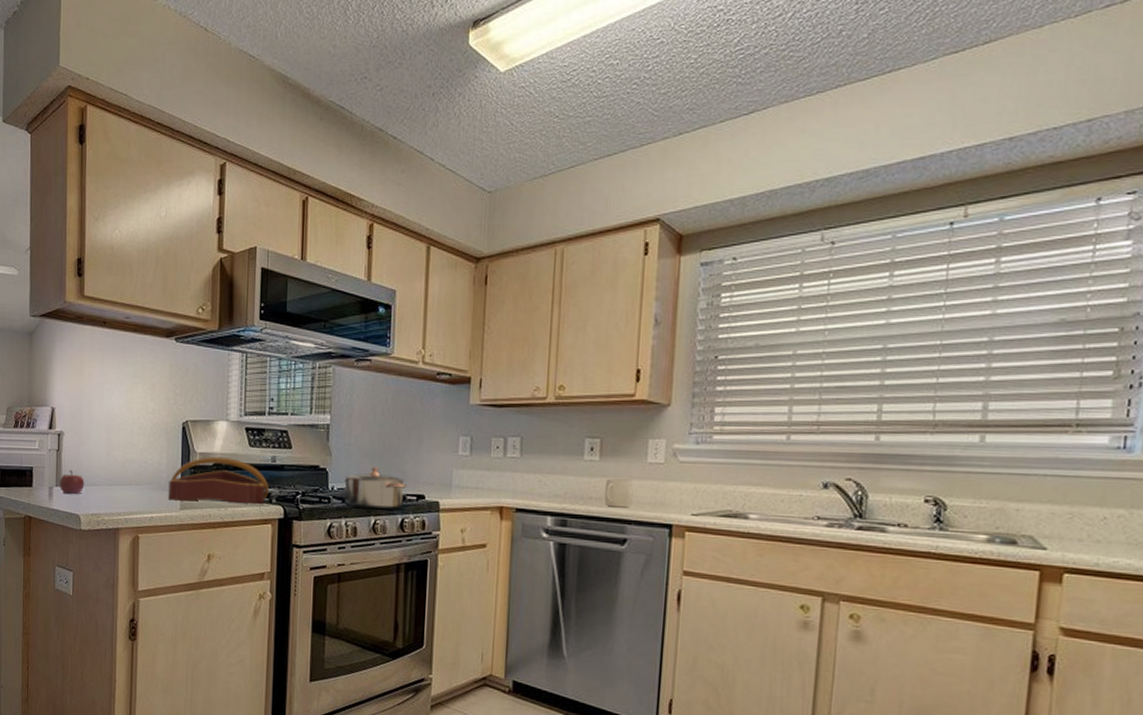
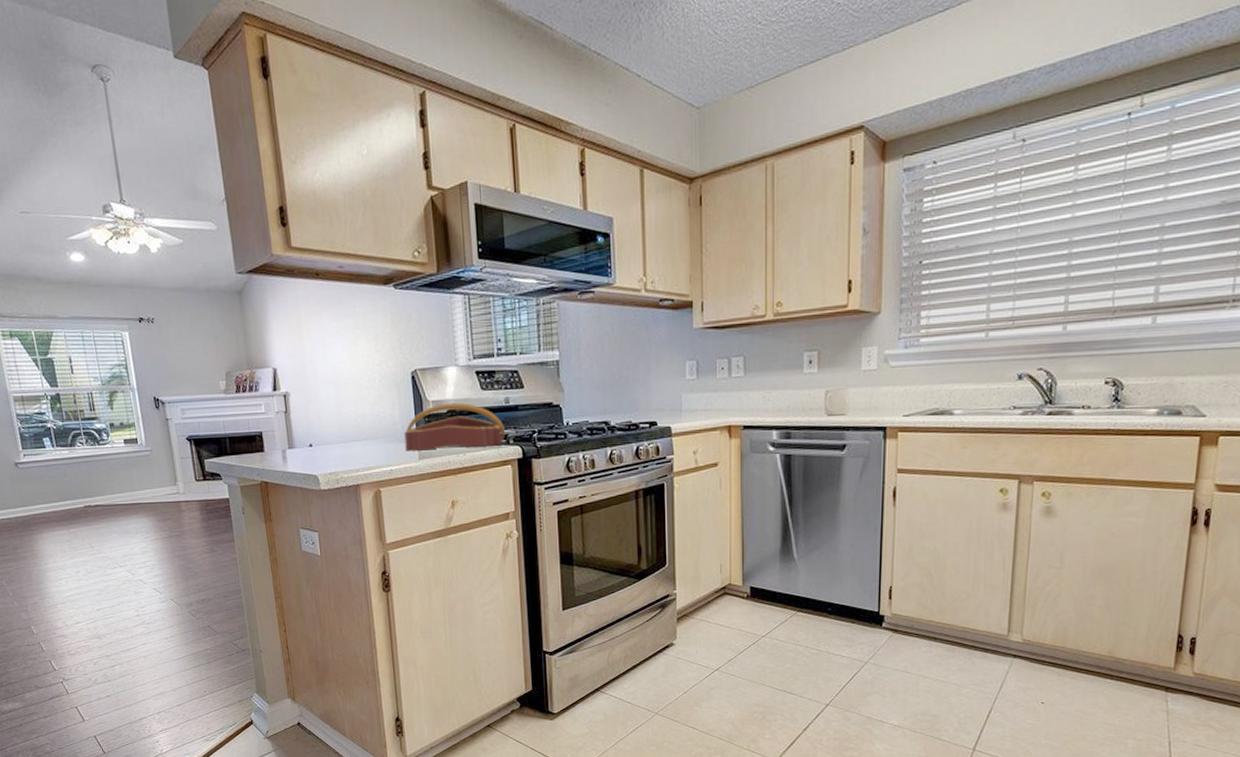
fruit: present [58,470,85,494] -> none [291,430,319,455]
cooking pot: present [344,467,407,511] -> none [578,399,639,441]

